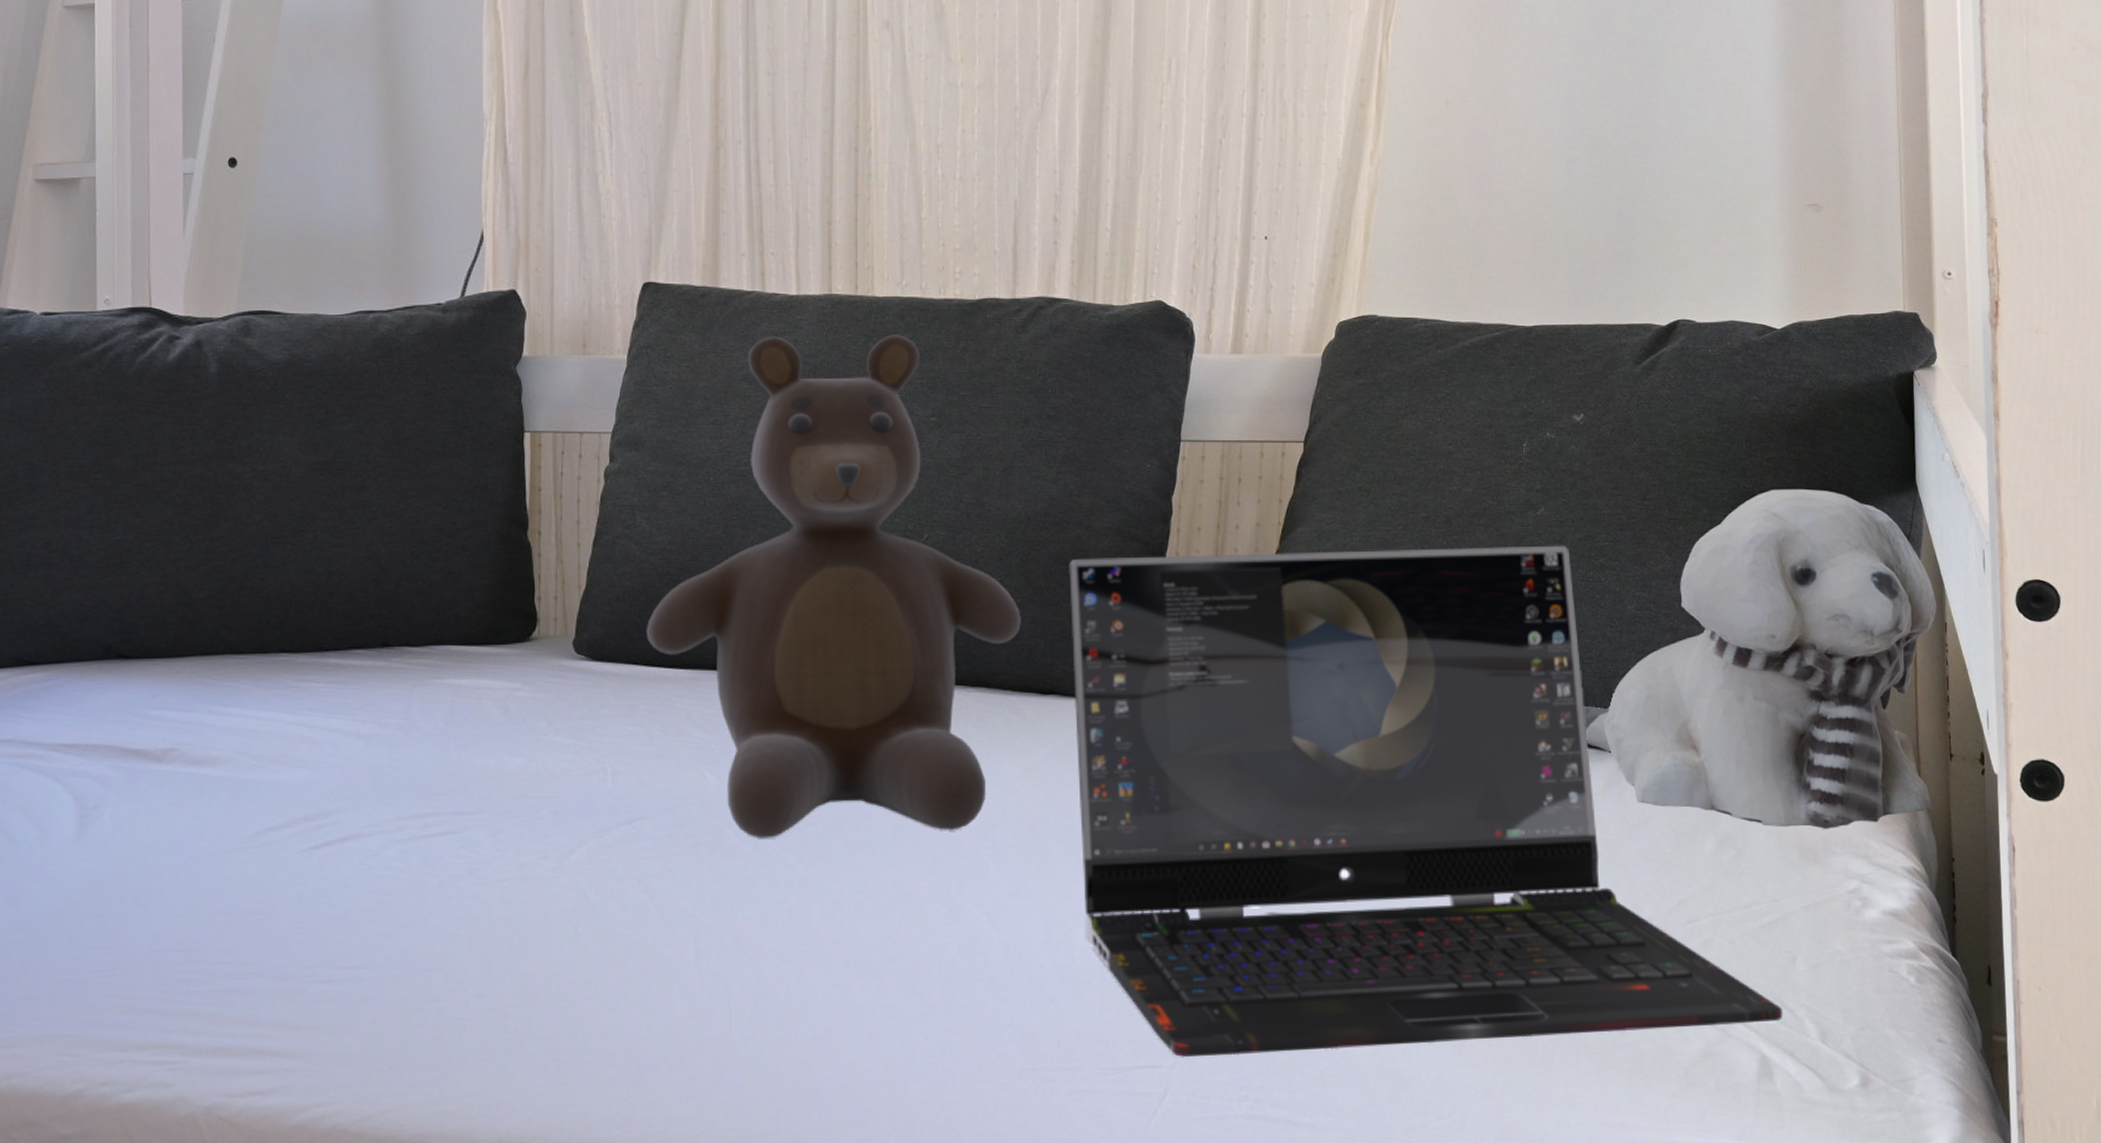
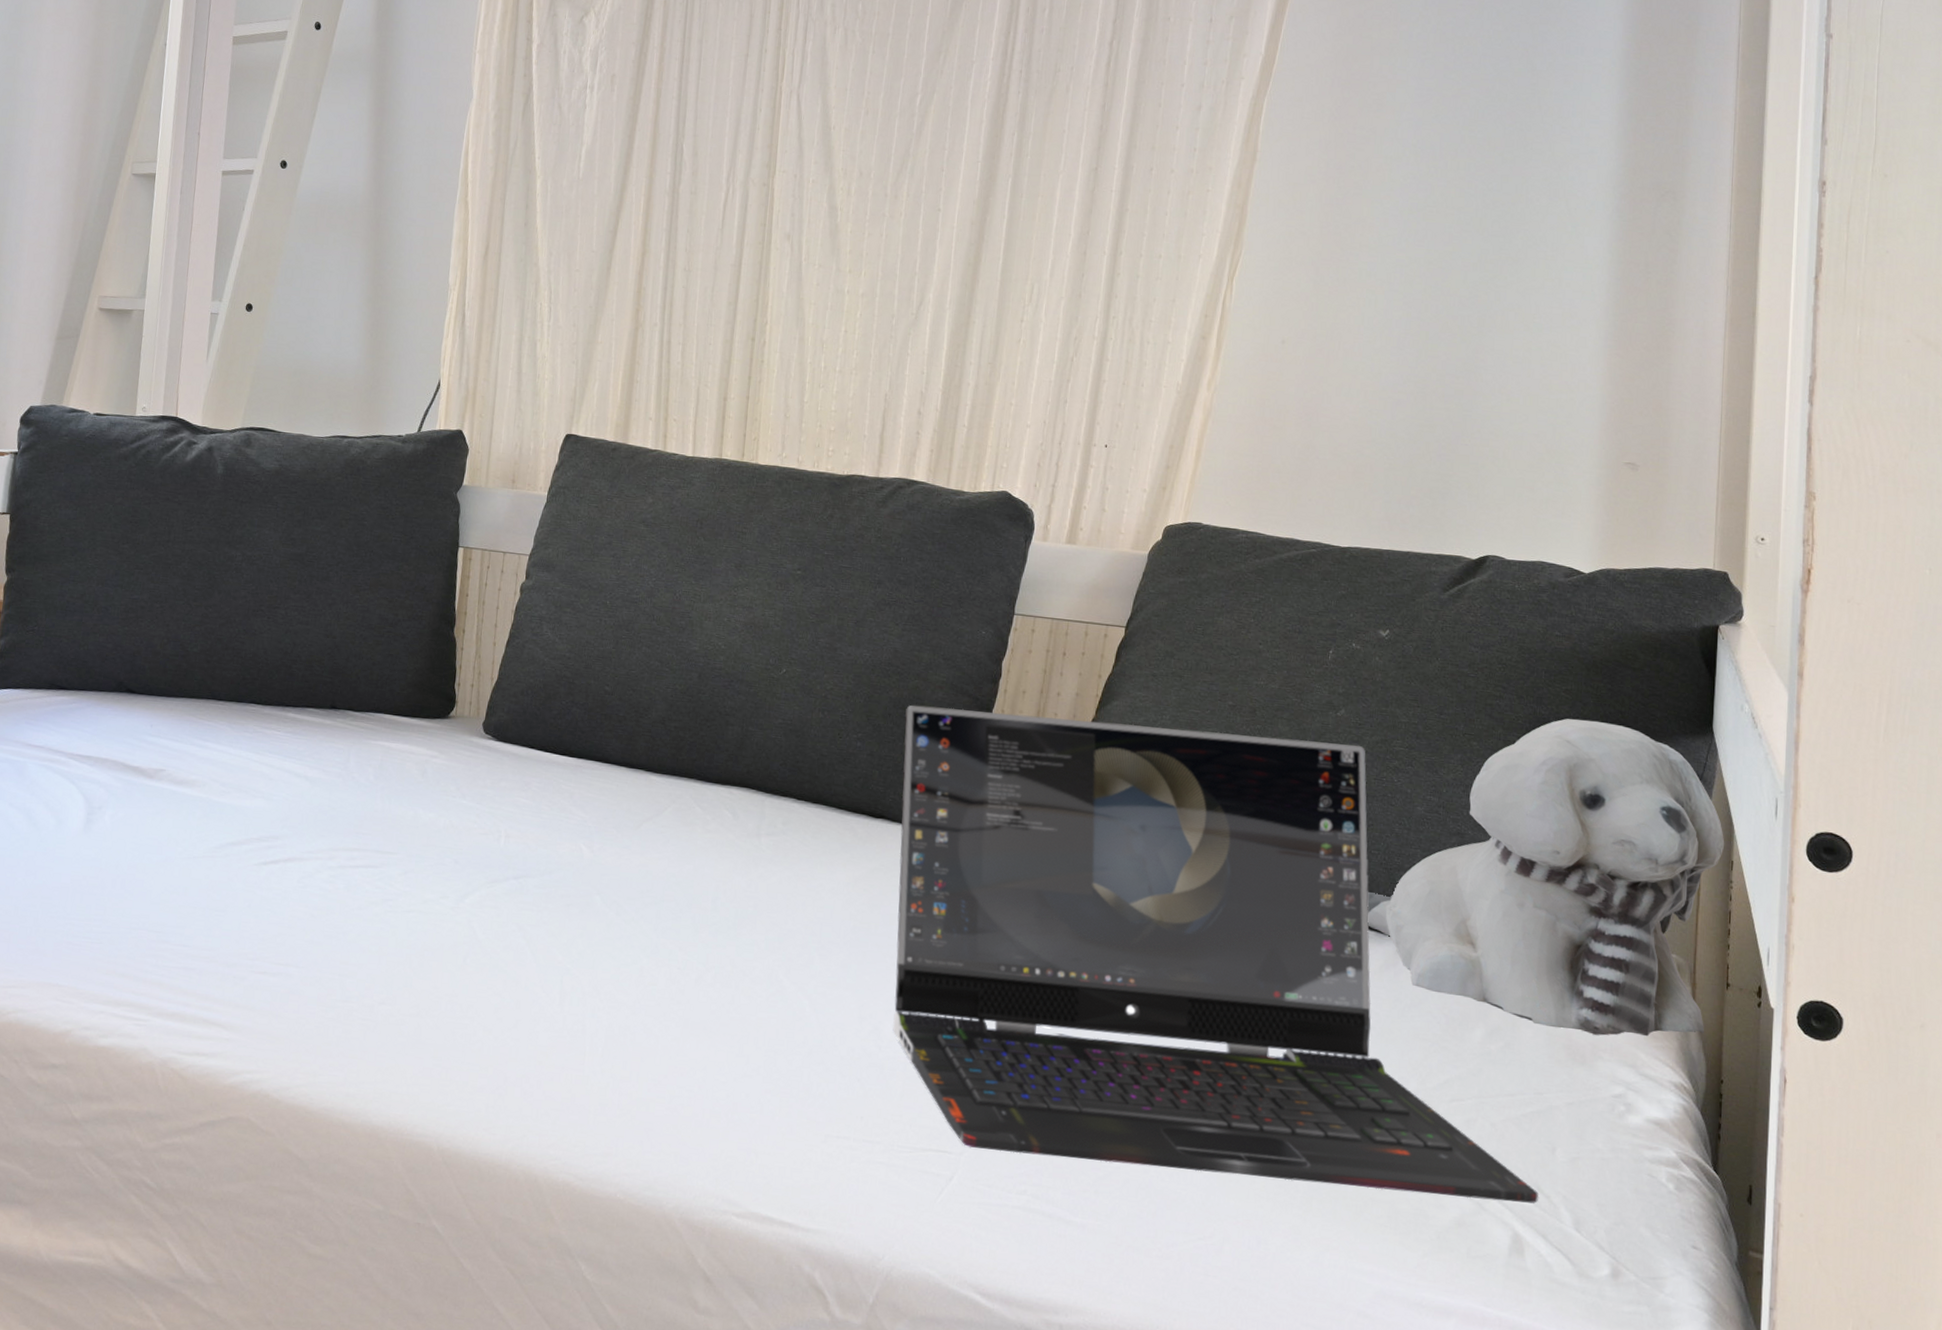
teddy bear: present [646,335,1021,839] -> none [543,488,861,923]

